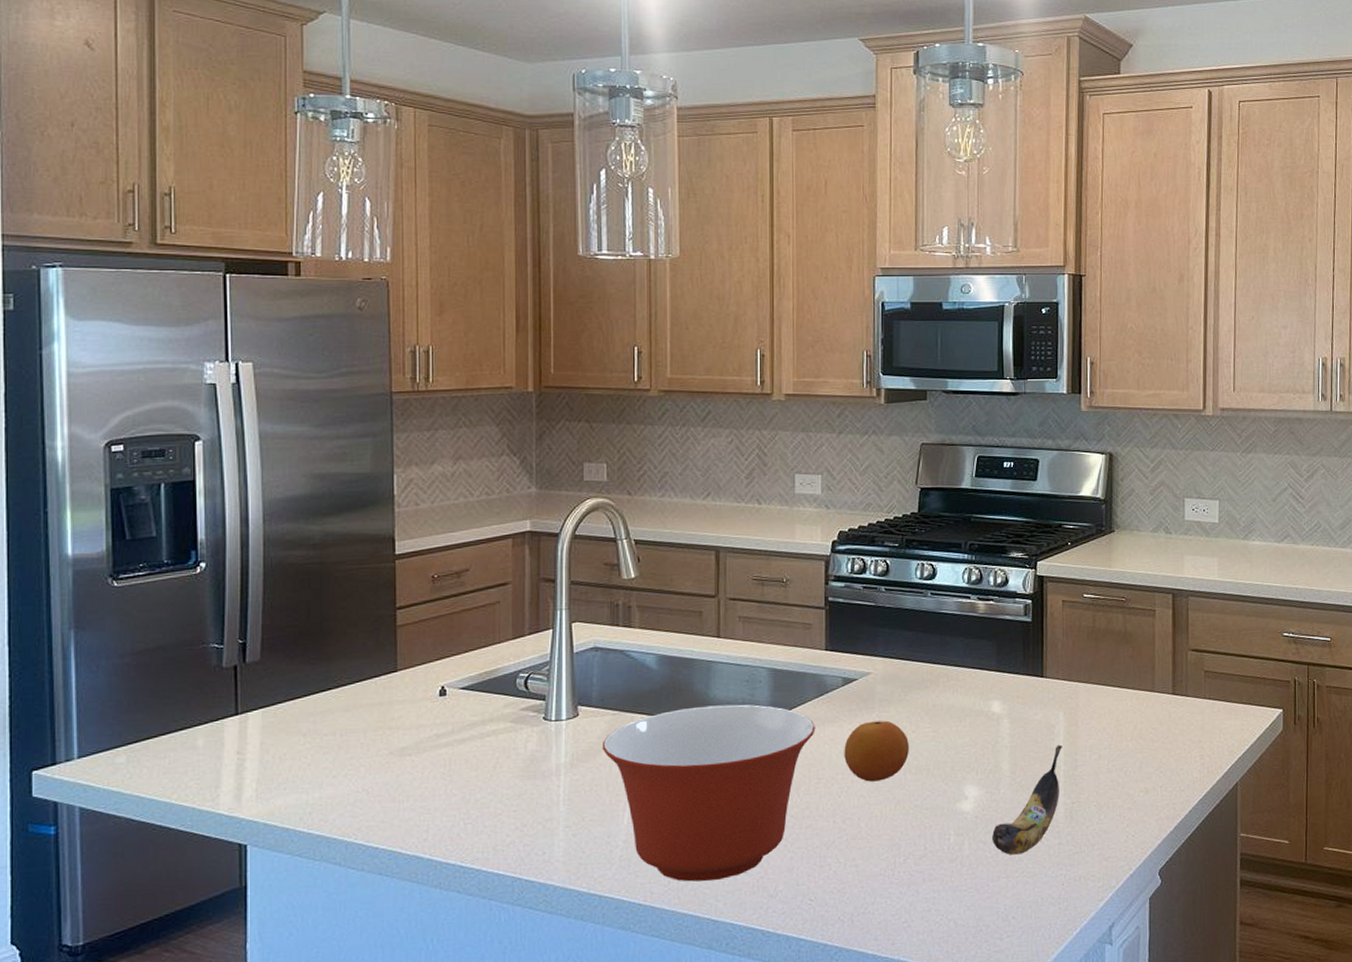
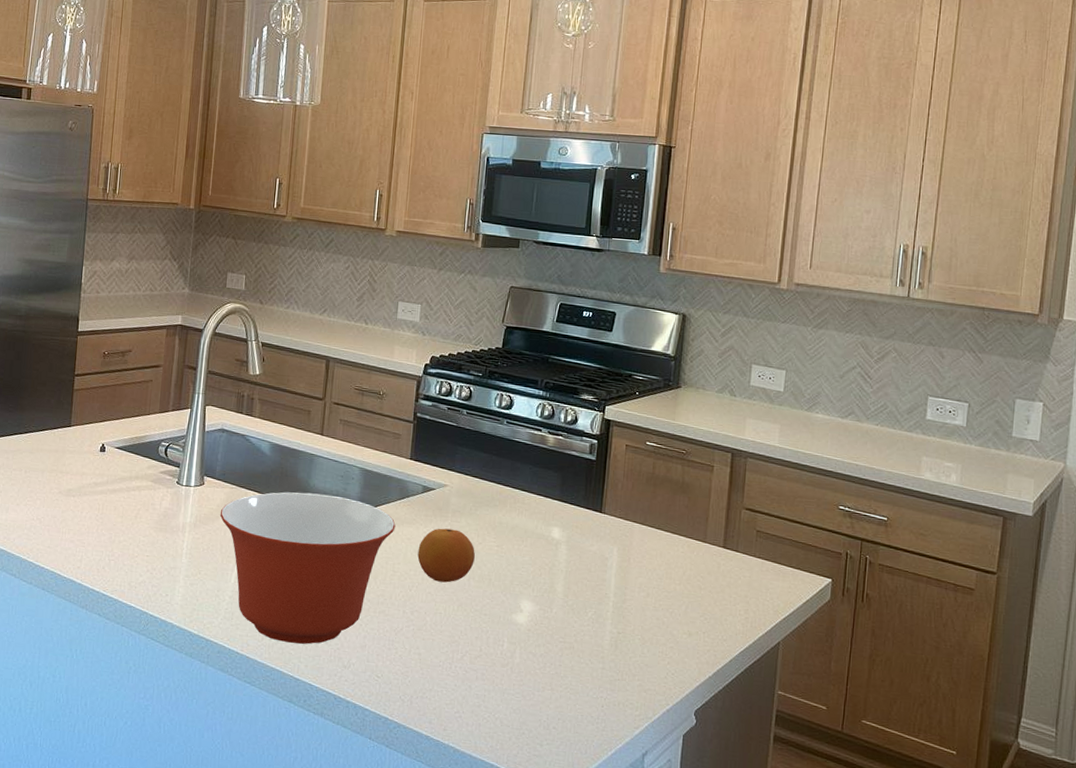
banana: present [992,744,1062,855] -> none [541,577,614,672]

